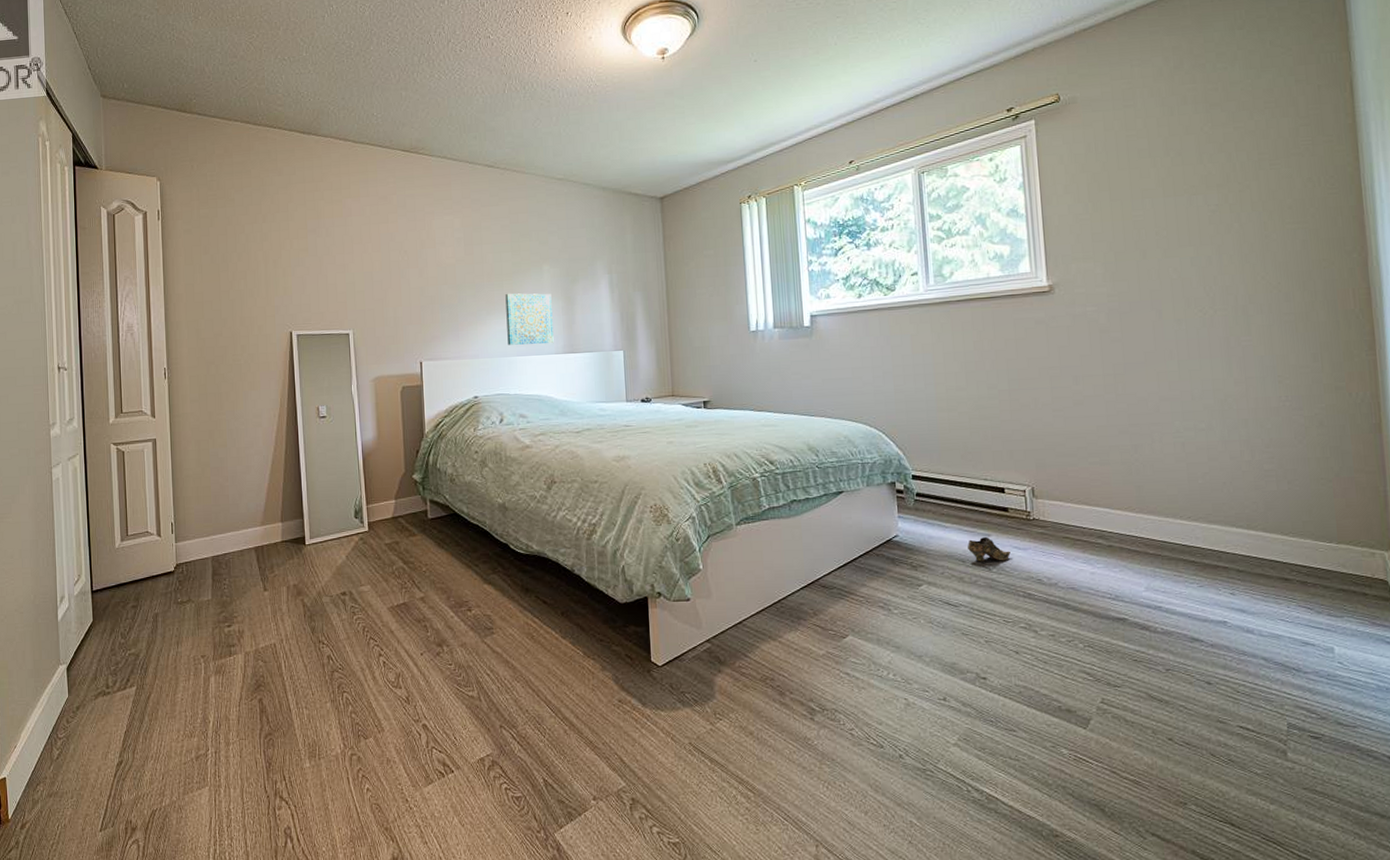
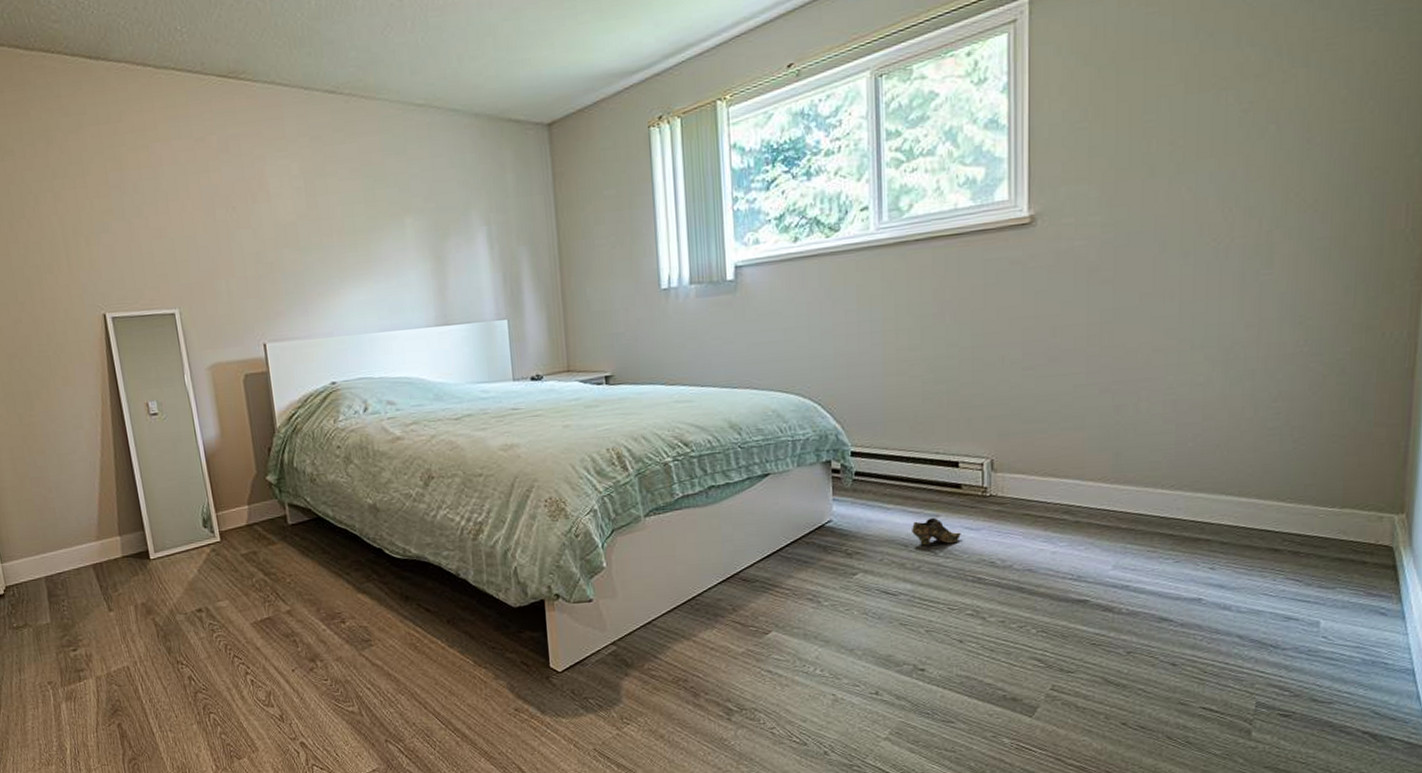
wall art: present [505,293,554,345] -> none [360,253,423,319]

